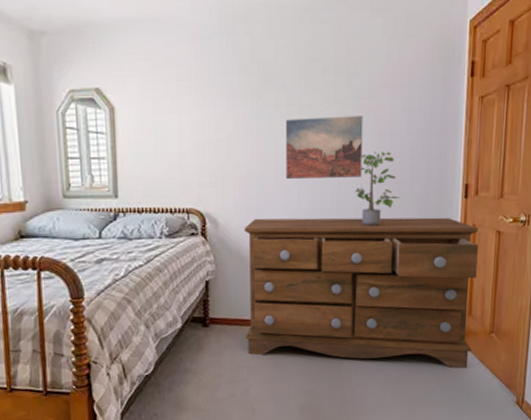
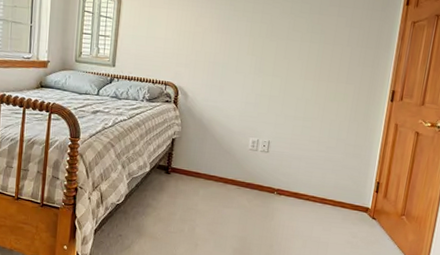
dresser: present [244,217,478,369] -> none [197,95,400,242]
wall art: present [285,116,363,179] -> none [245,23,313,74]
potted plant: present [354,151,400,226] -> none [299,56,336,114]

